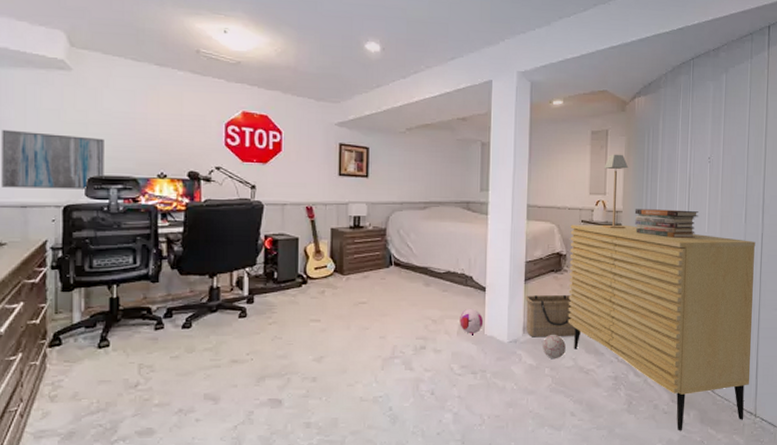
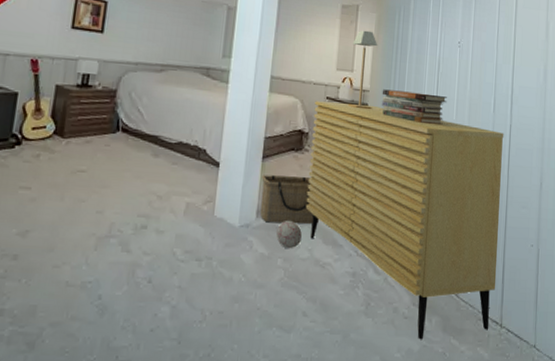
plush toy: present [460,309,484,336] -> none [187,186,214,216]

